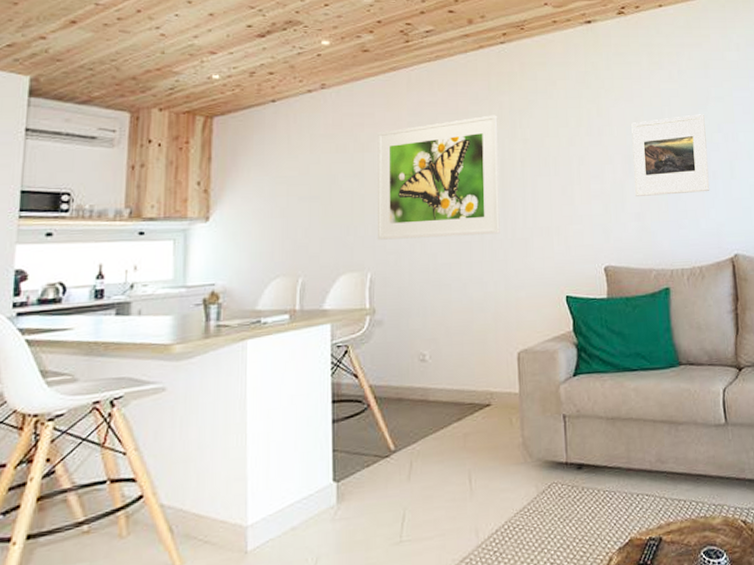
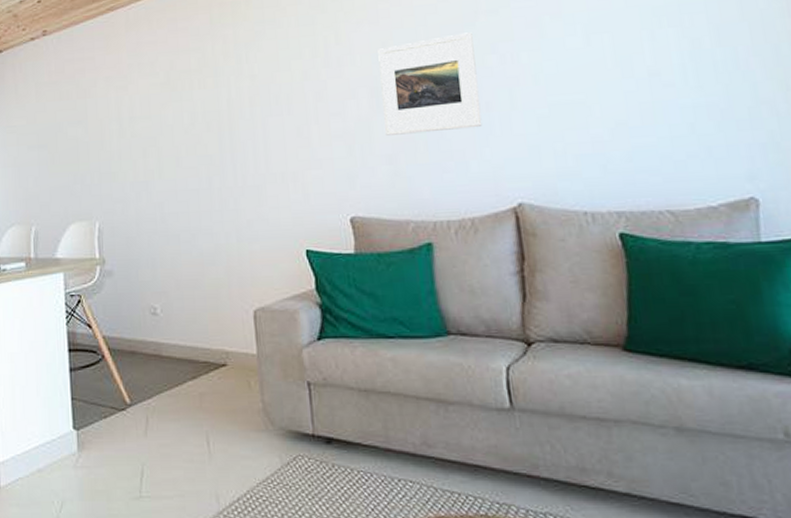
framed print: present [377,115,500,240] -> none [99,50,229,188]

